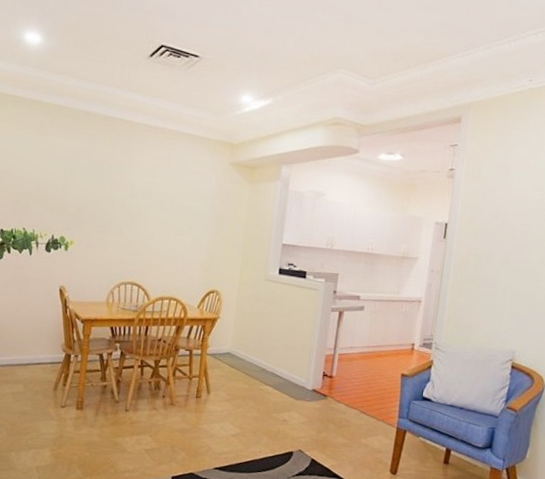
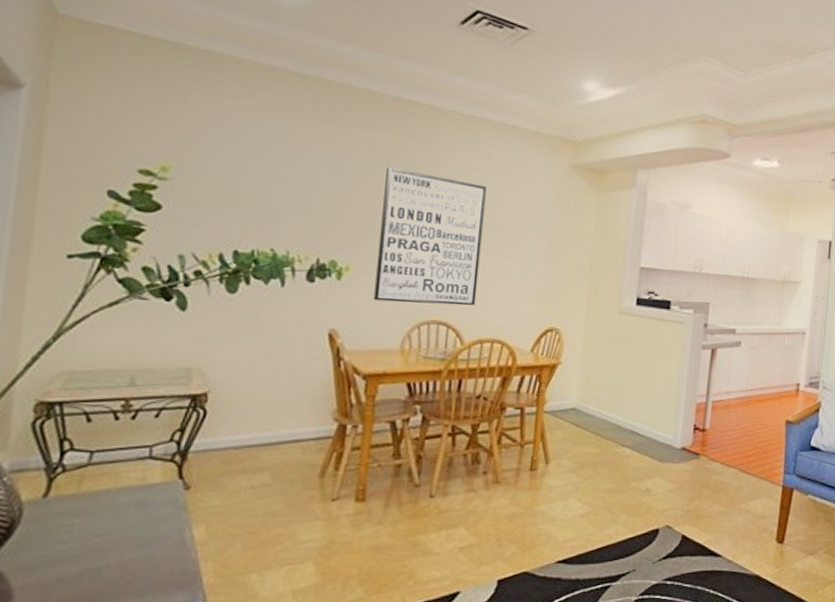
wall art: none [88,168,167,271] -> present [373,167,487,306]

